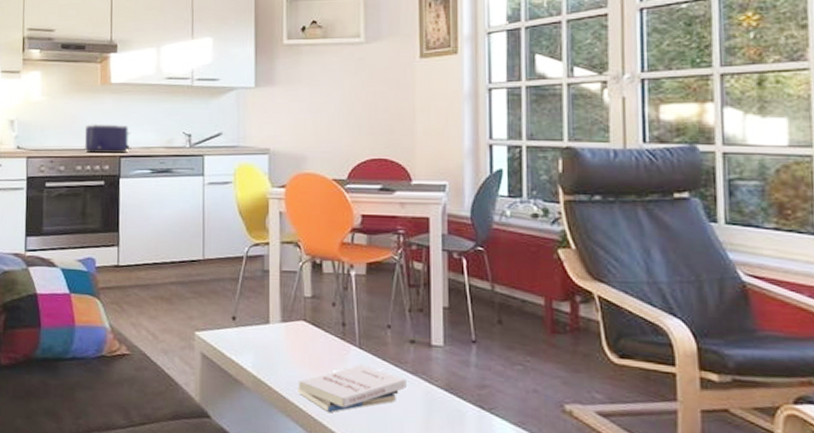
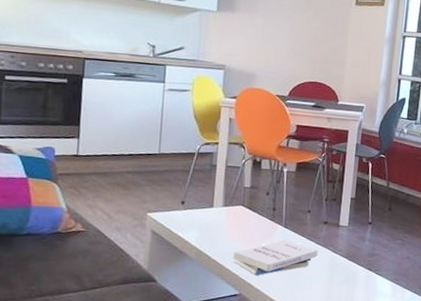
toaster: present [84,124,131,153] -> none [48,25,97,56]

